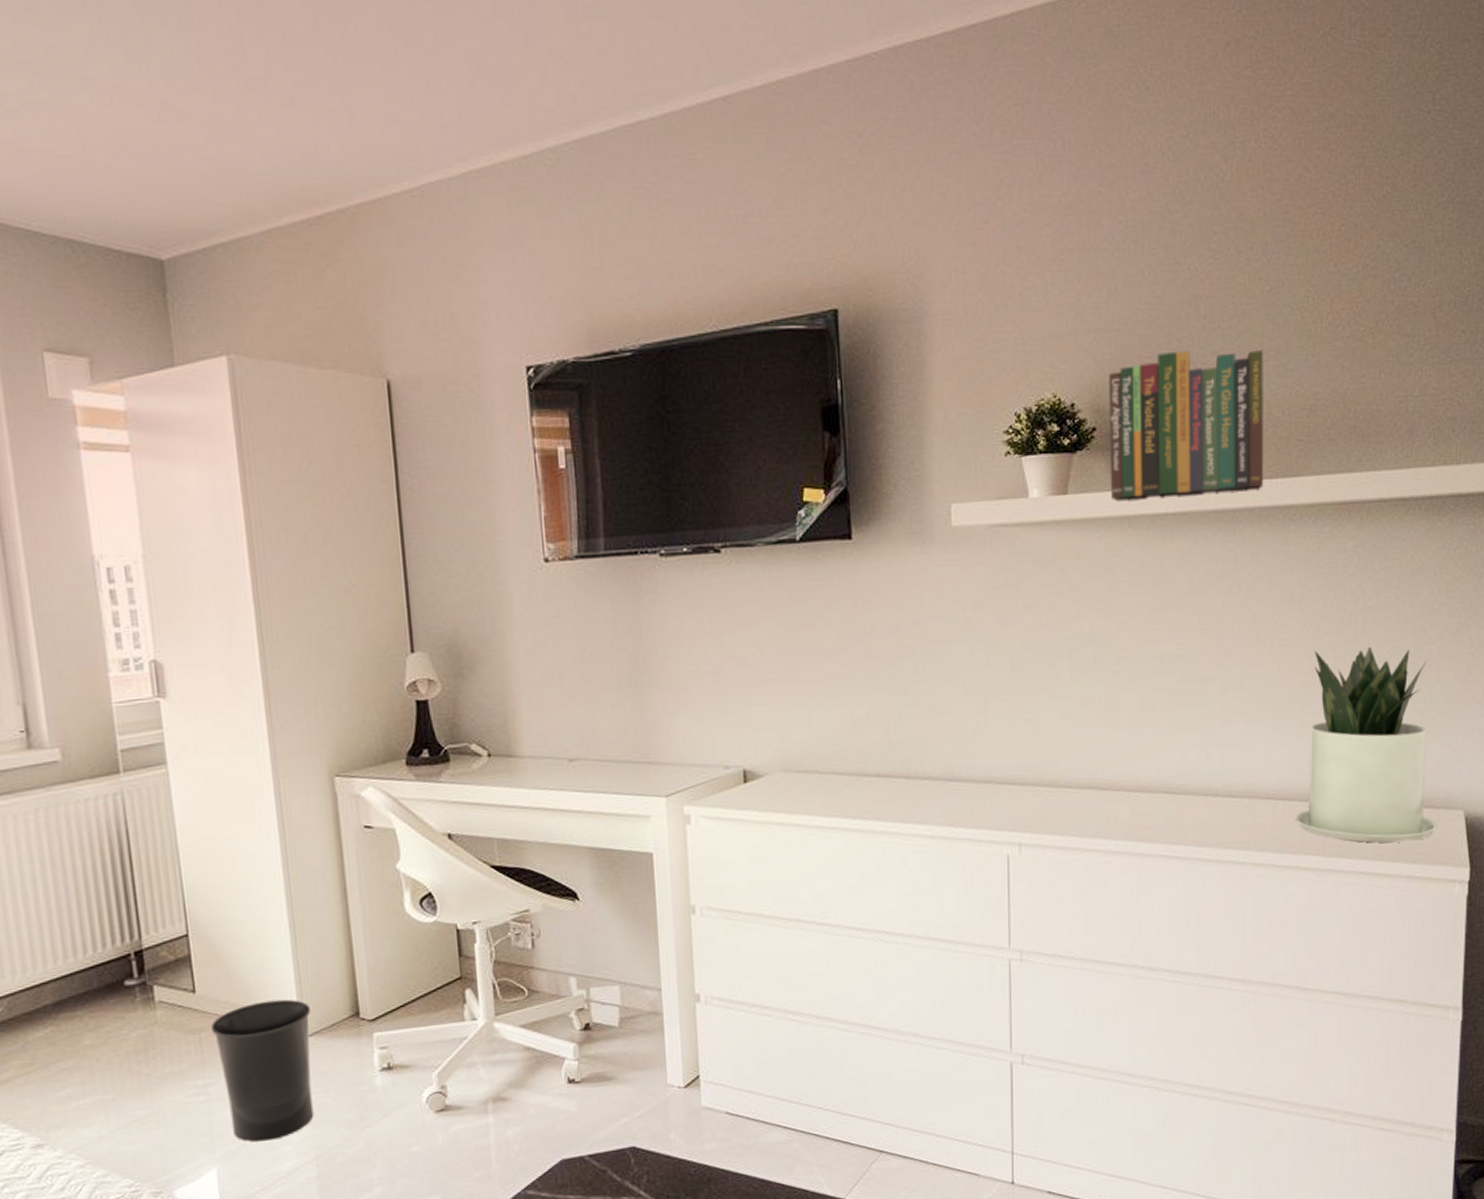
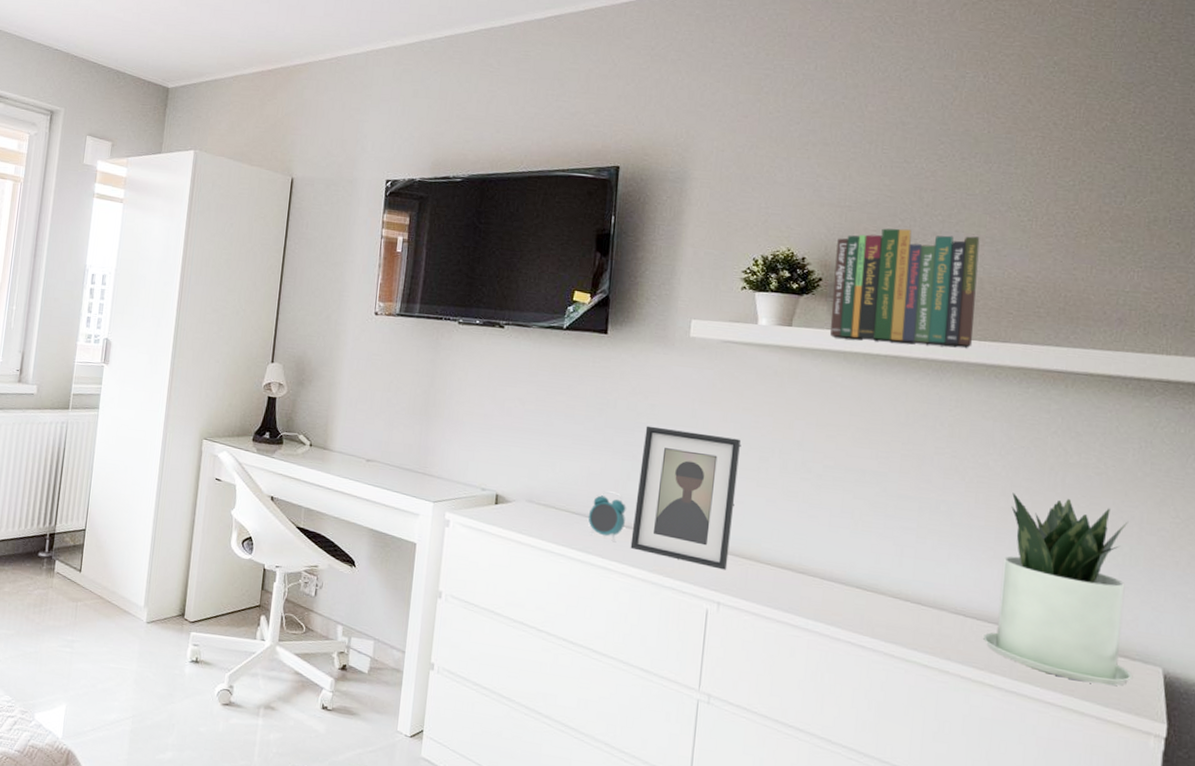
waste bin: present [210,999,314,1142] -> none [82,589,153,694]
alarm clock: none [858,738,903,800] -> present [588,491,626,543]
picture frame: none [912,645,1025,806] -> present [630,426,741,570]

